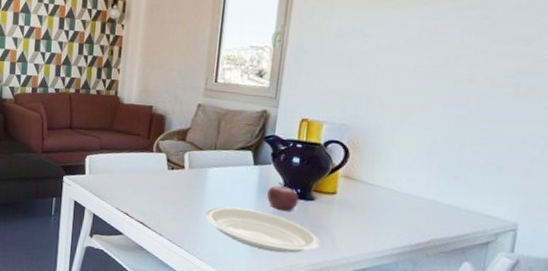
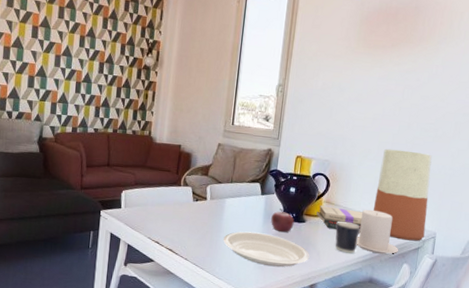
books: none [330,180,400,218] -> present [316,205,363,234]
mug: none [356,200,395,243] -> present [334,221,360,254]
candle: none [388,188,456,248] -> present [356,209,399,254]
vase: none [414,110,511,234] -> present [372,148,432,241]

